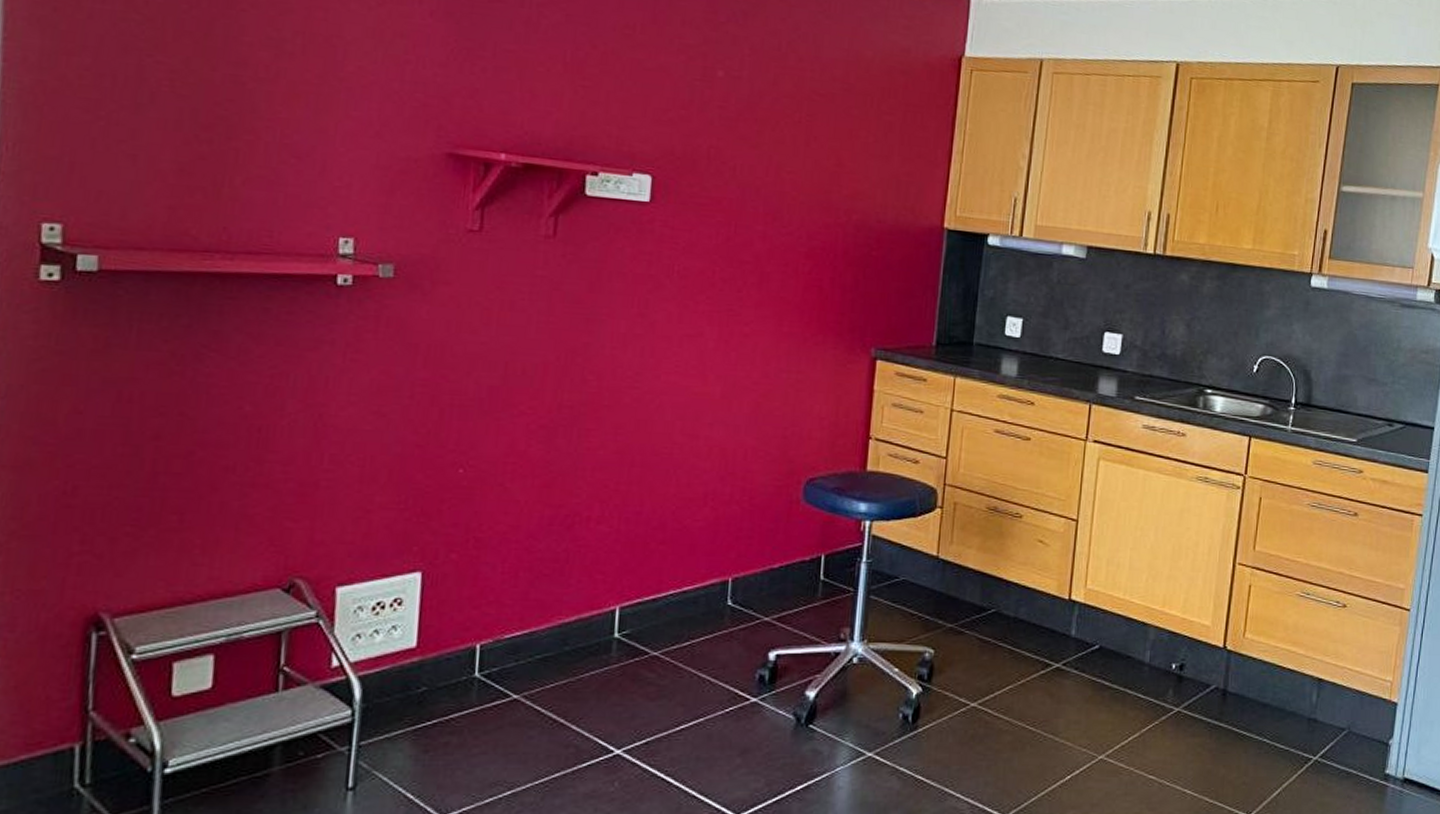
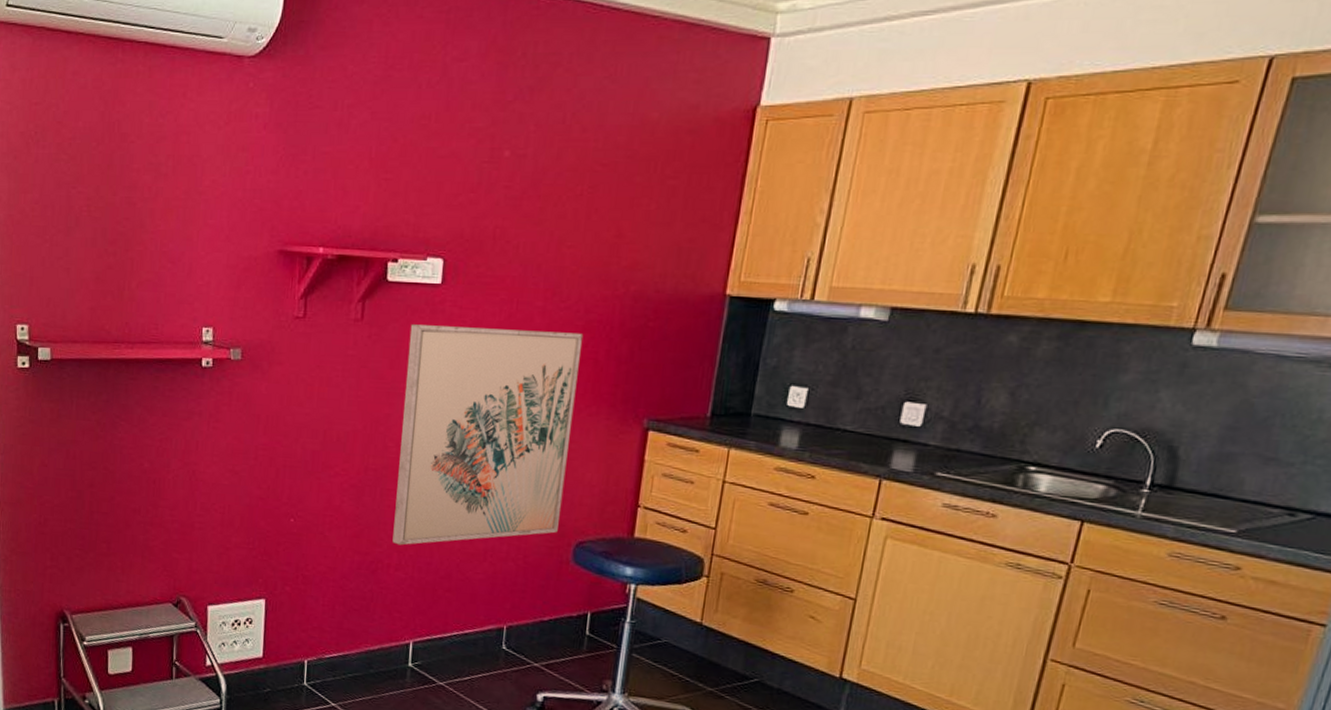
wall art: none [593,244,807,494] -> present [392,324,584,546]

